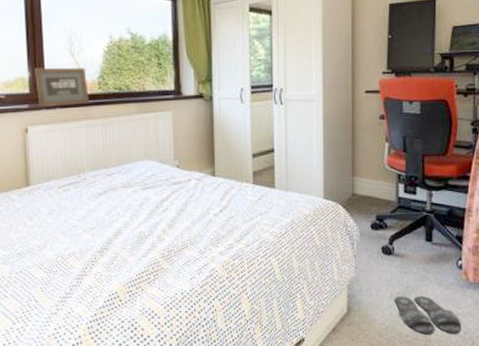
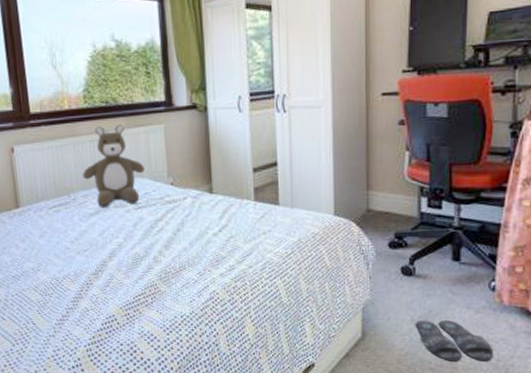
picture frame: present [34,67,89,107] -> none [16,81,75,125]
teddy bear: none [93,109,153,188] -> present [83,123,145,208]

